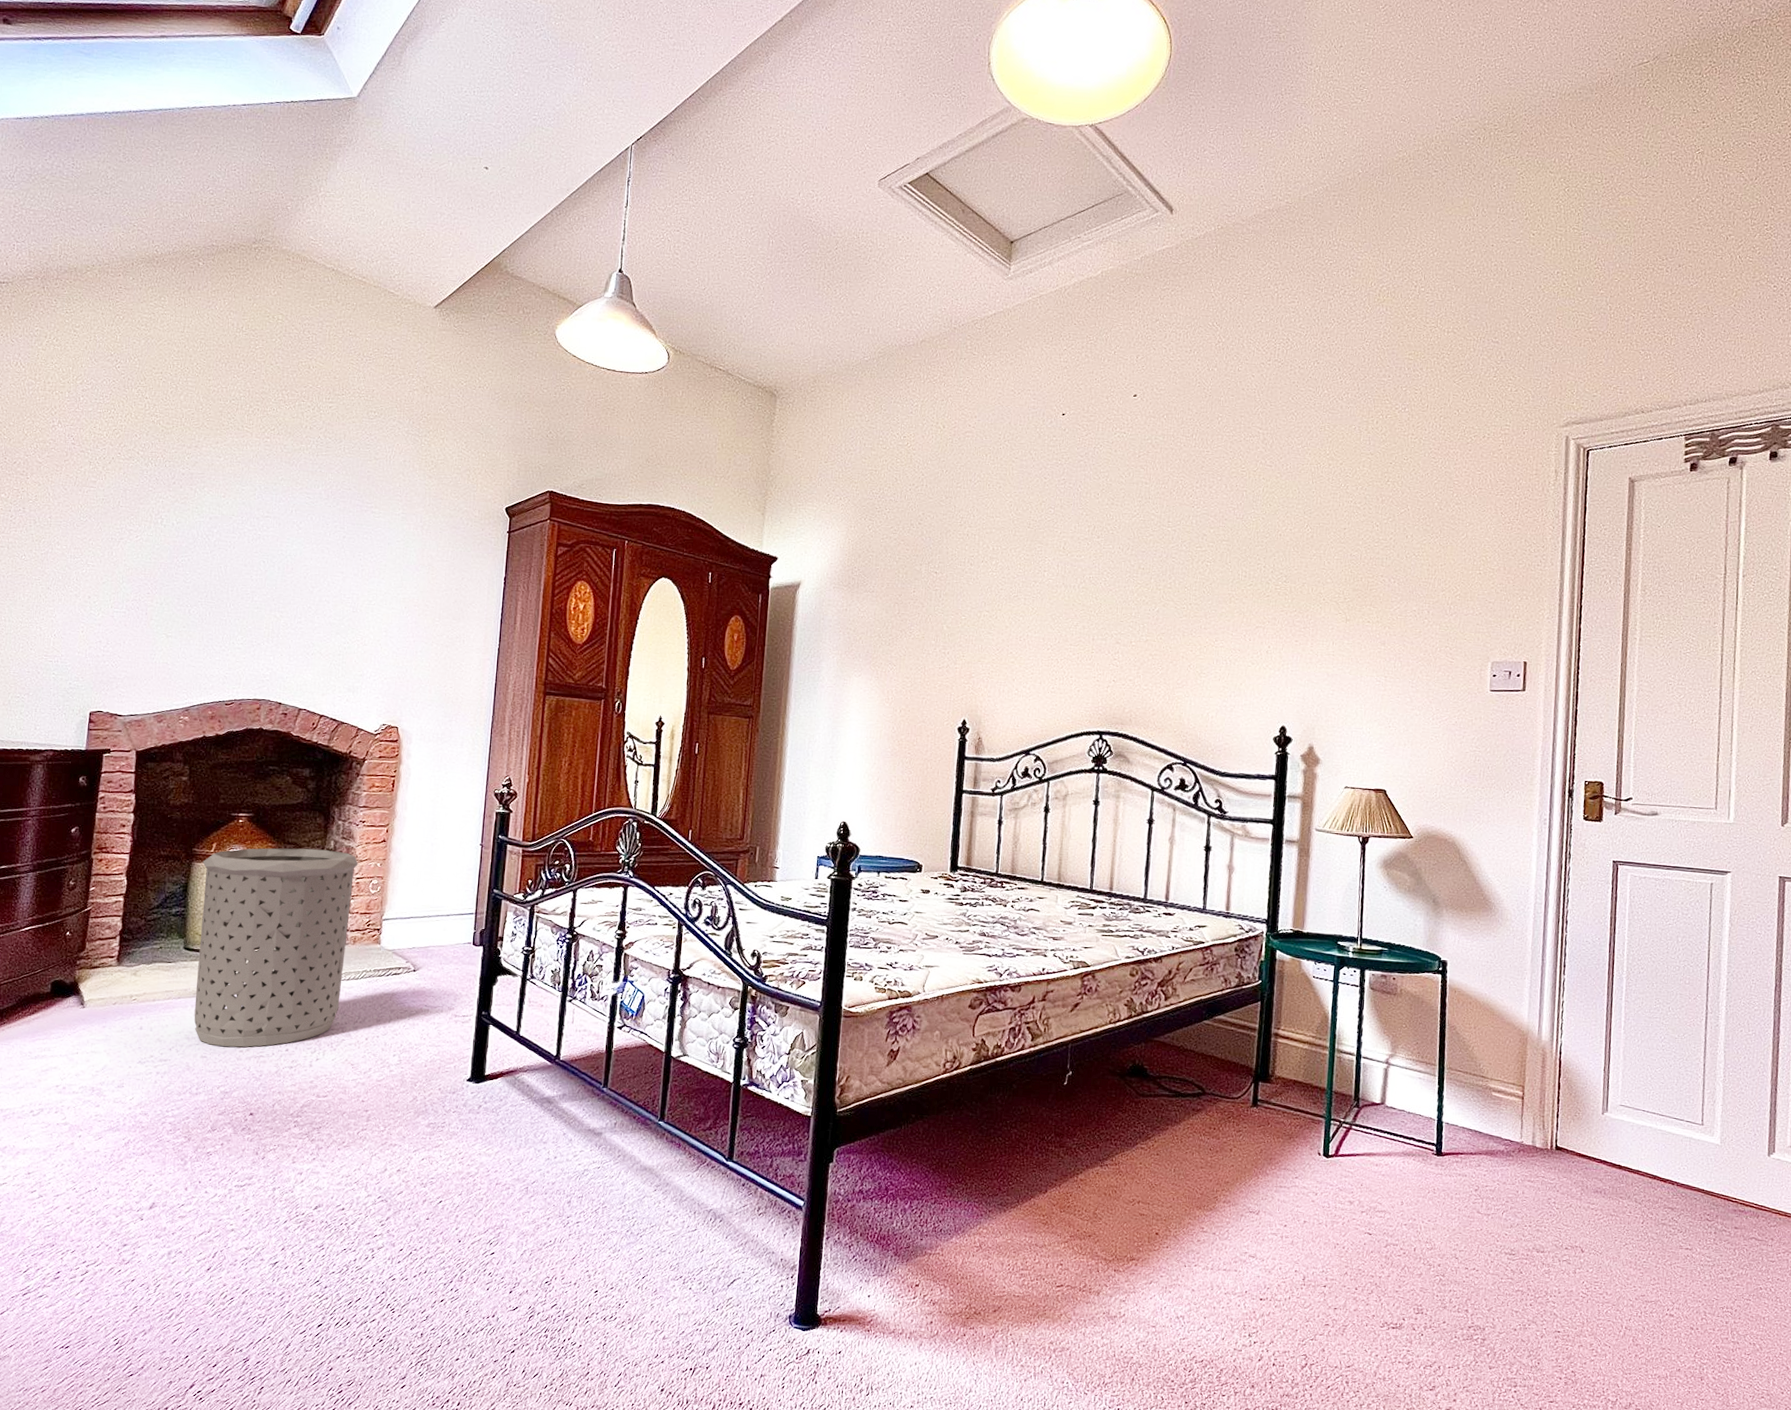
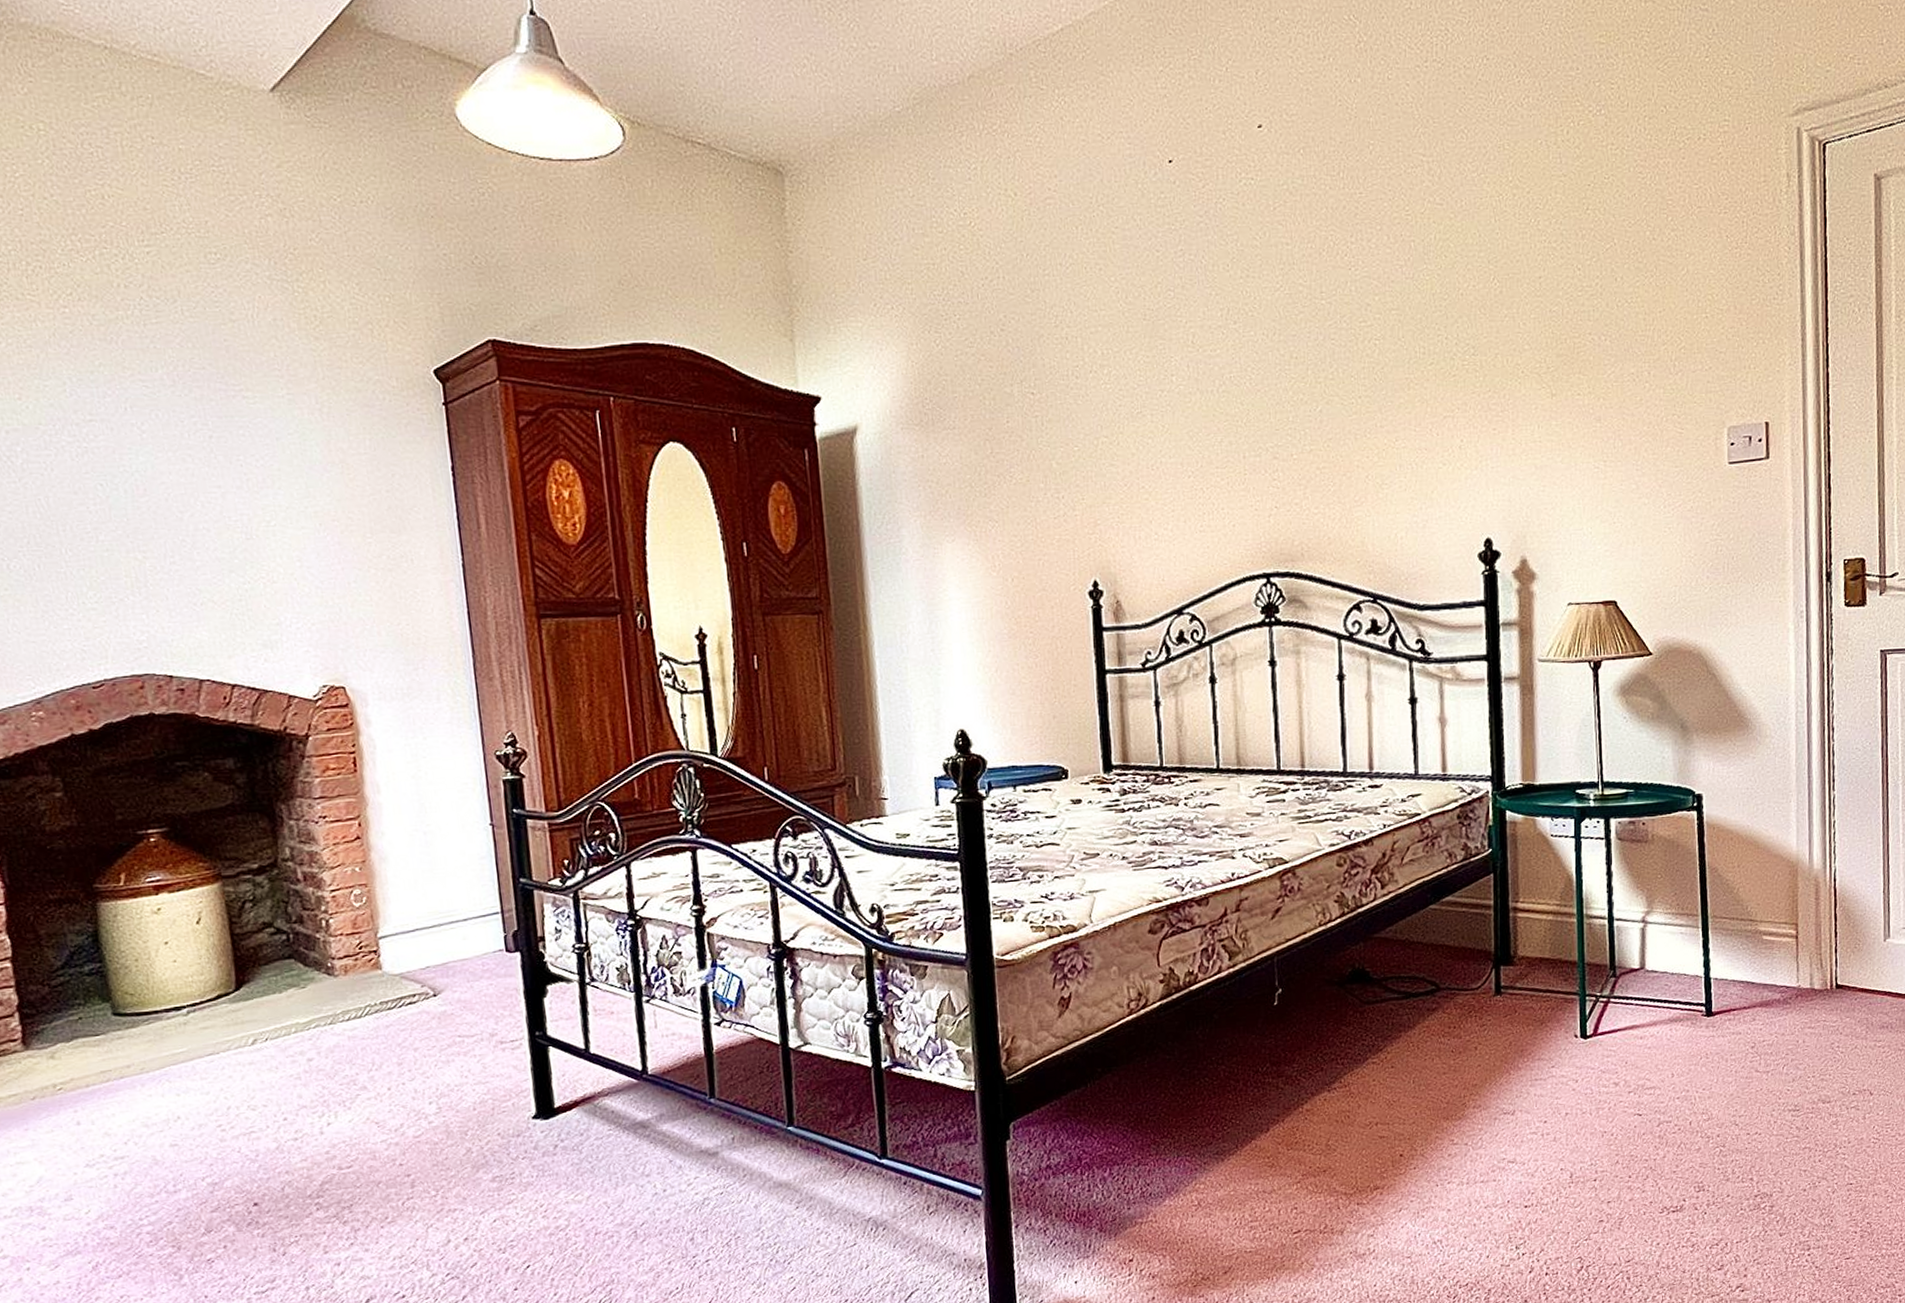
laundry basket: present [194,848,359,1048] -> none [111,860,344,1129]

